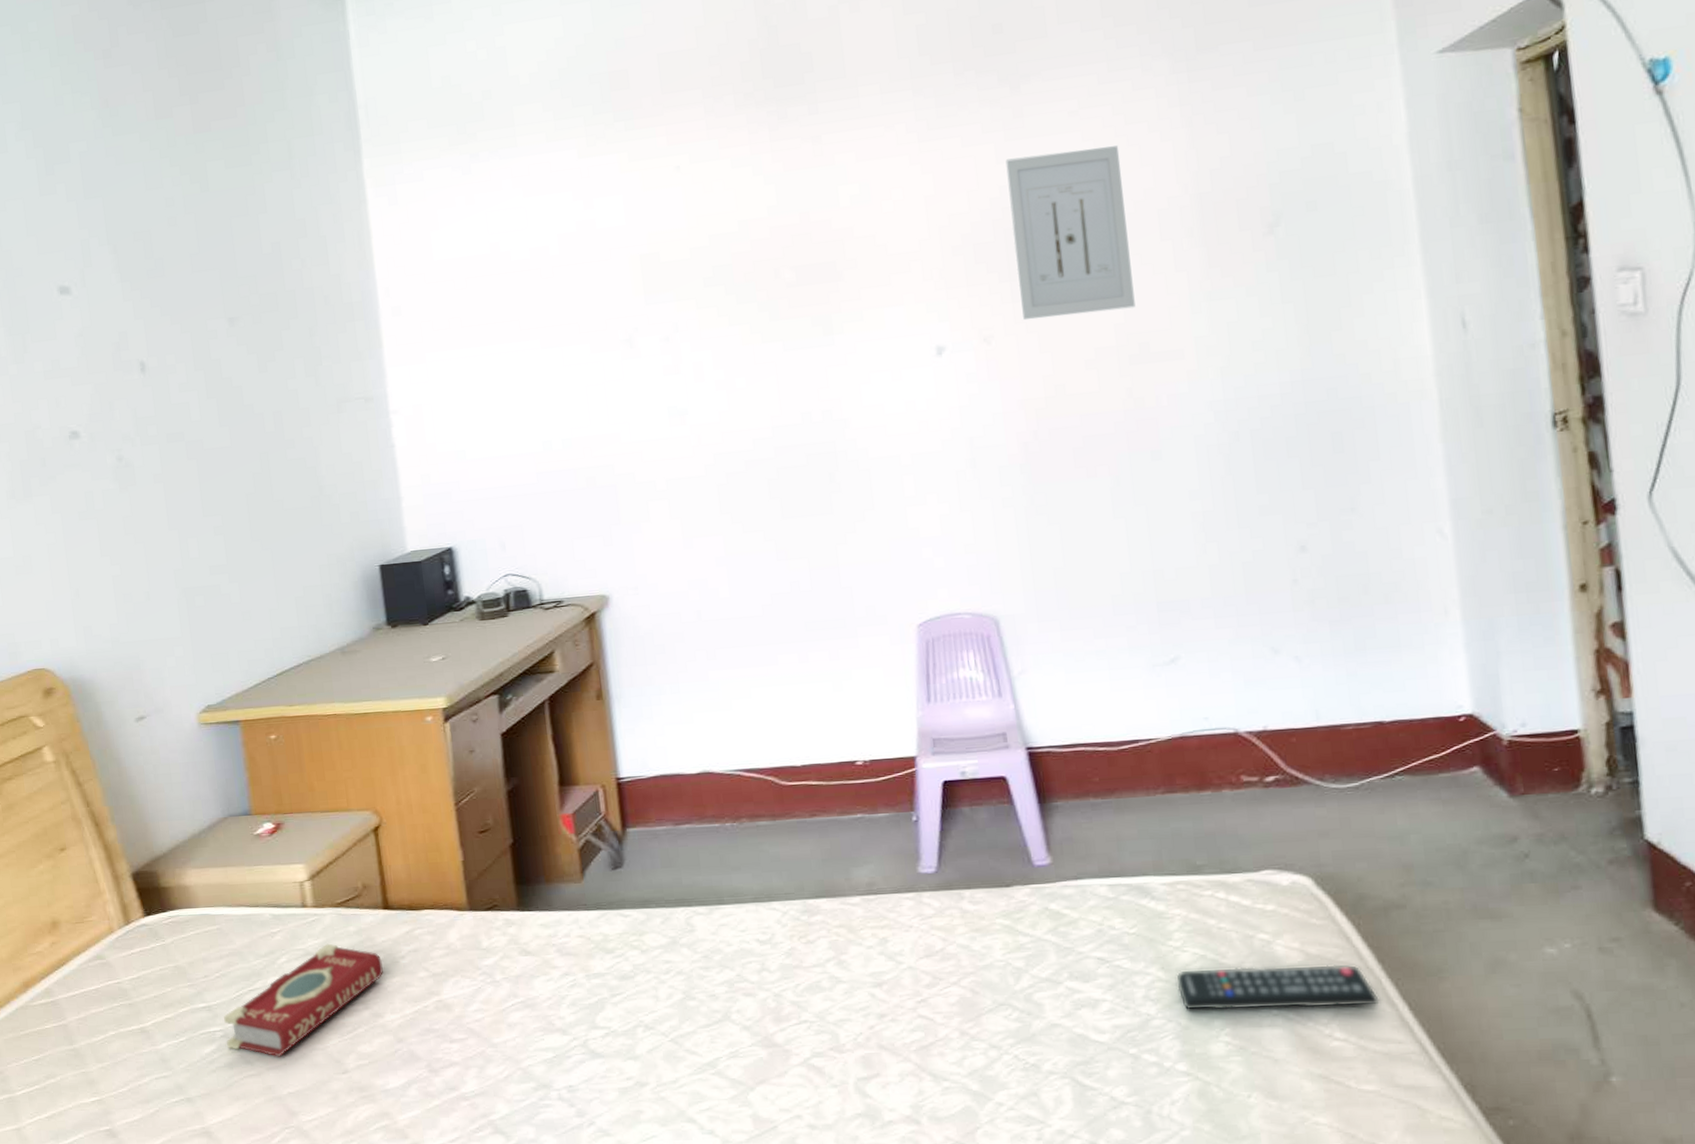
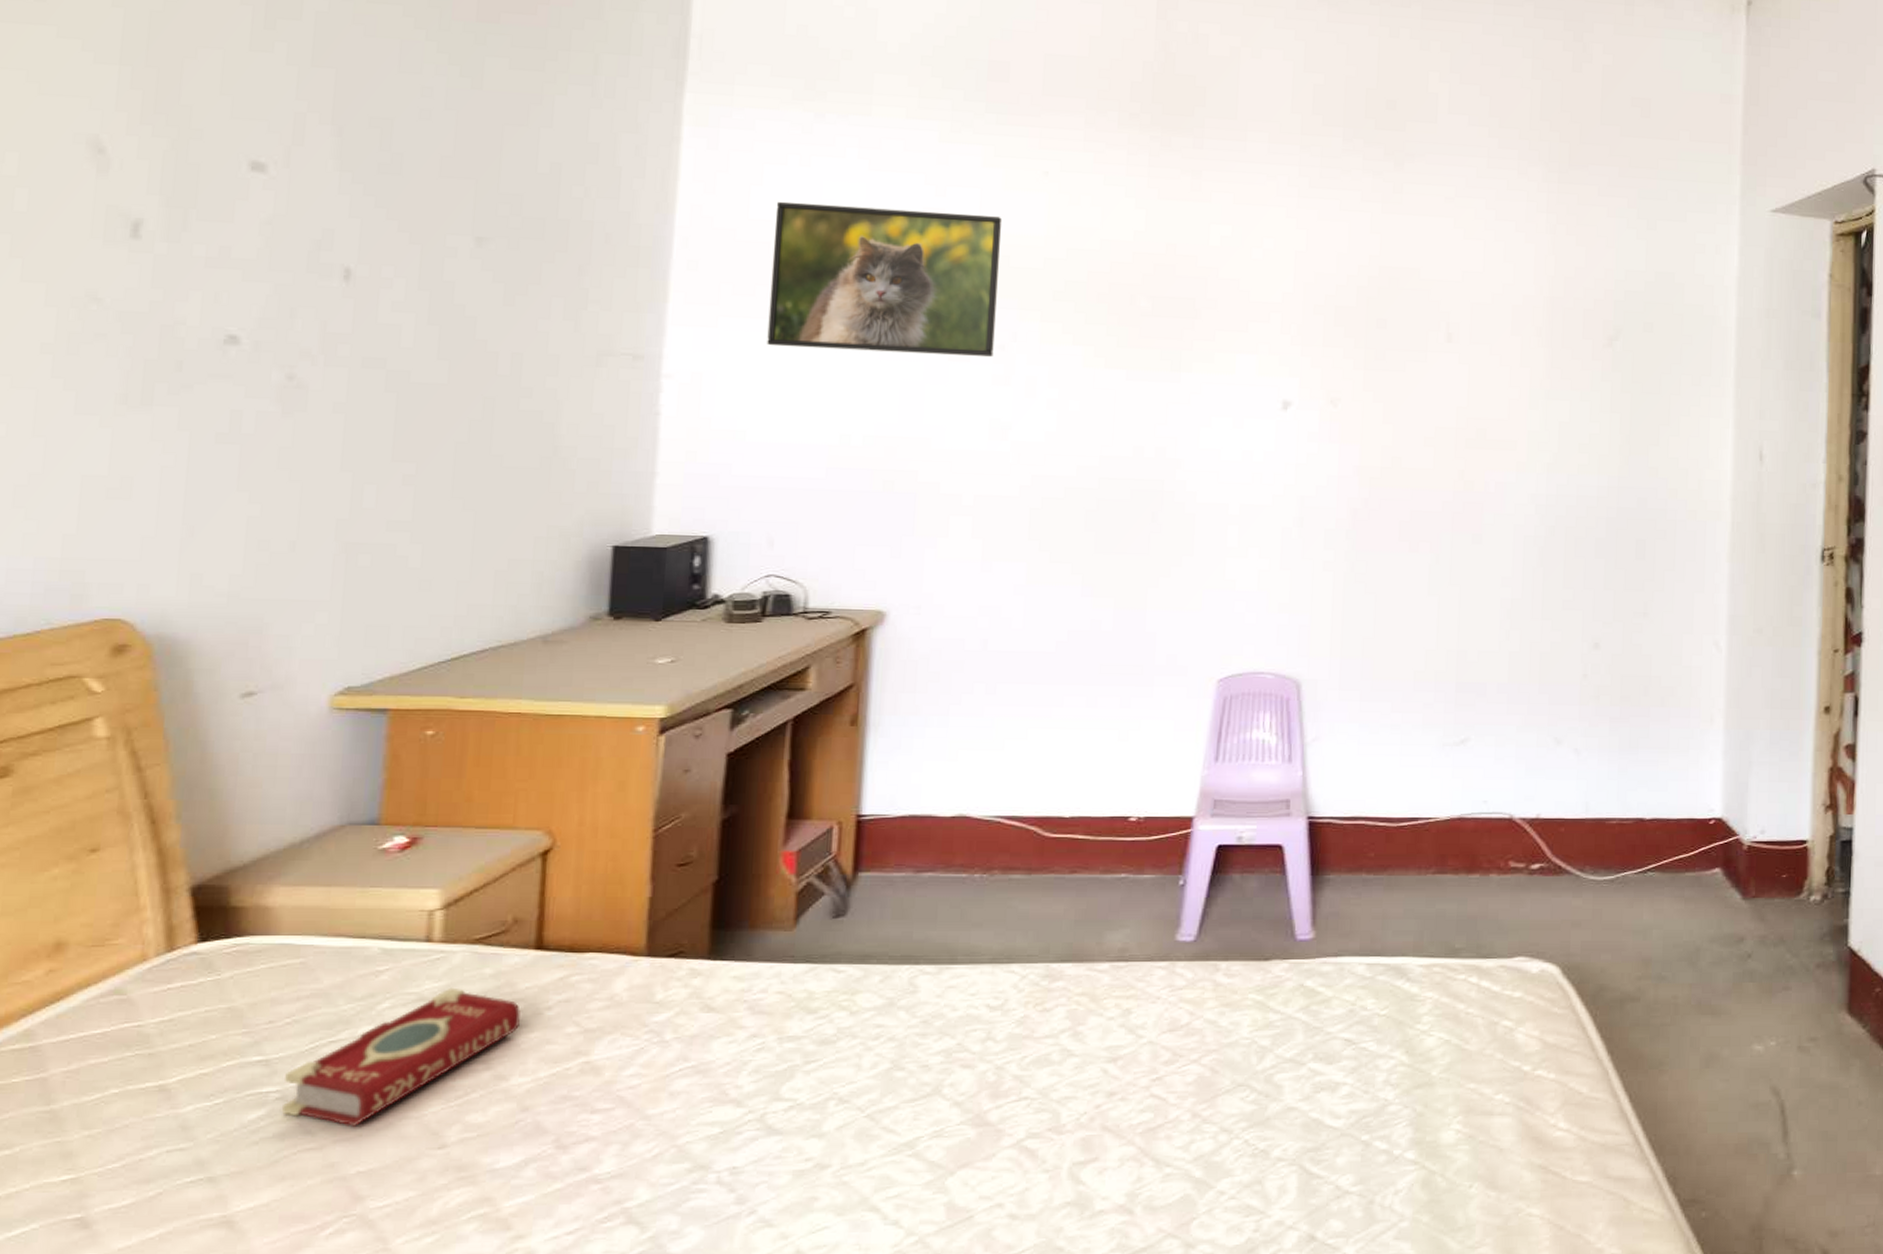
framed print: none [453,217,660,372] -> present [767,201,1003,357]
wall art: present [1005,146,1136,319] -> none [1372,230,1486,394]
remote control: present [1175,964,1380,1011] -> none [1417,1053,1604,1098]

